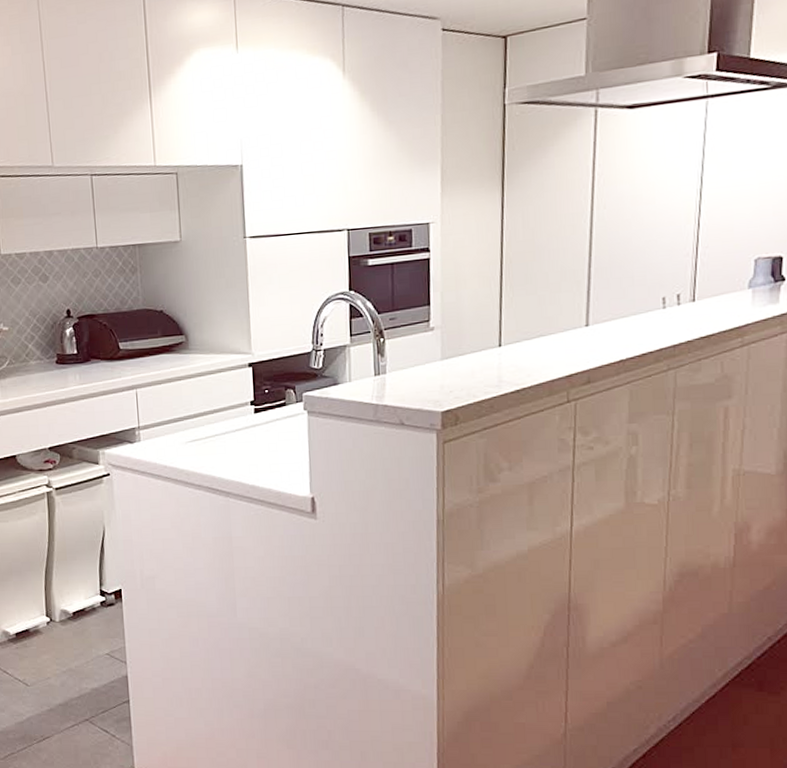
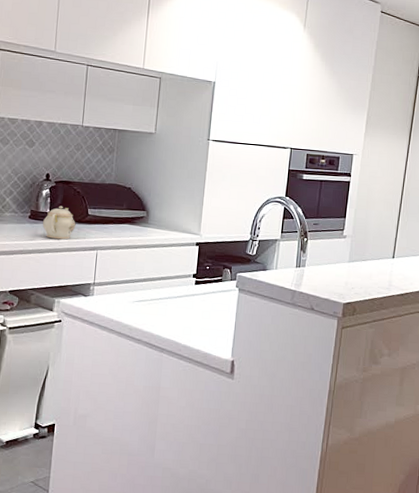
teapot: none [71,344,108,383] -> present [42,205,76,240]

